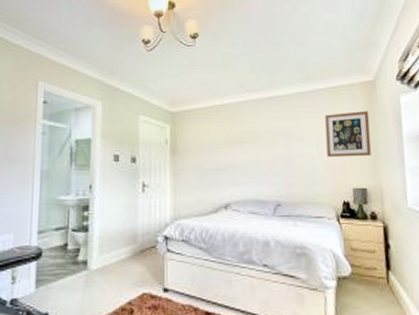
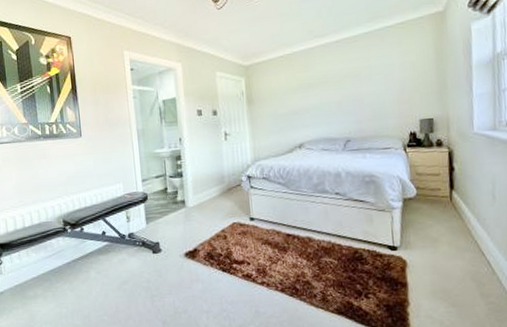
wall art: present [325,111,371,157] -> none [392,43,439,92]

